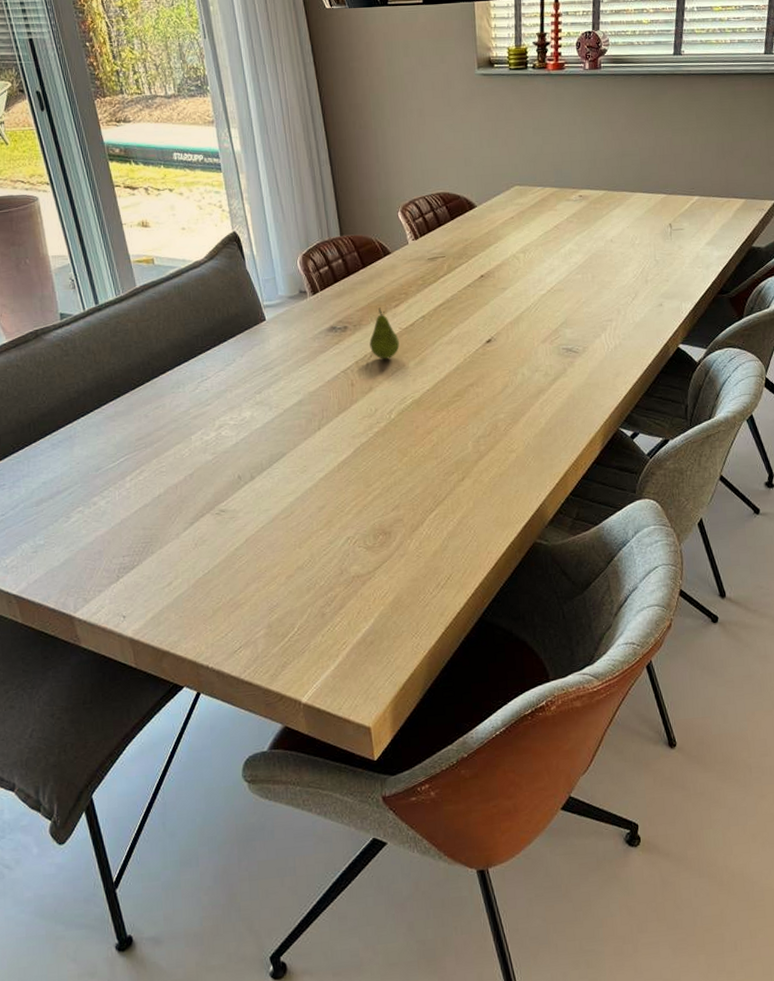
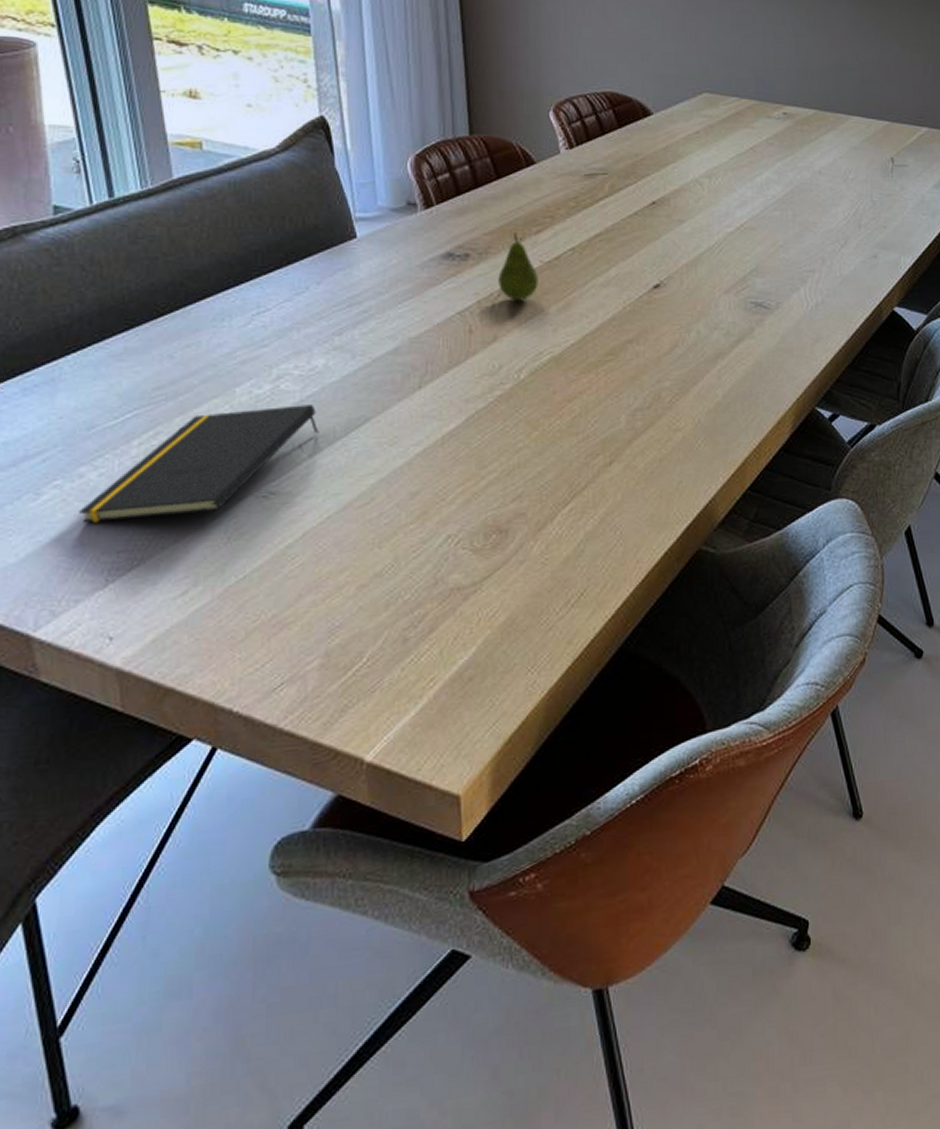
notepad: none [96,445,251,537] -> present [79,404,319,524]

